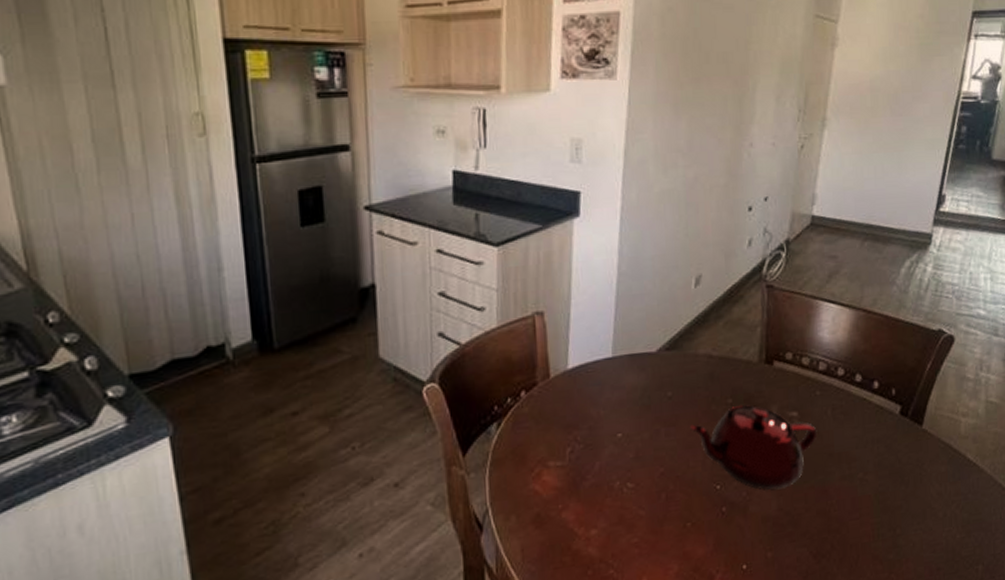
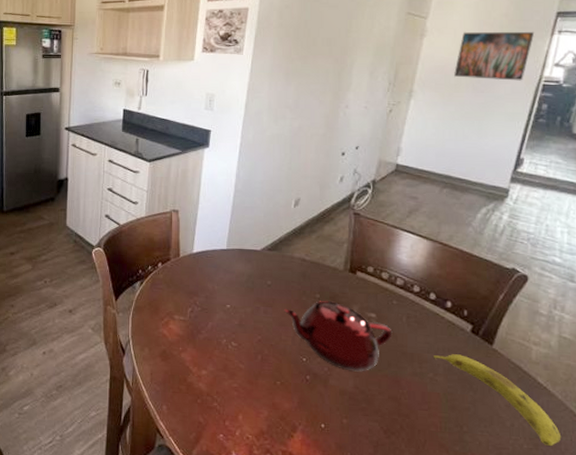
fruit: none [862,443,992,531] -> present [434,354,562,447]
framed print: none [870,36,951,99] -> present [454,31,535,81]

